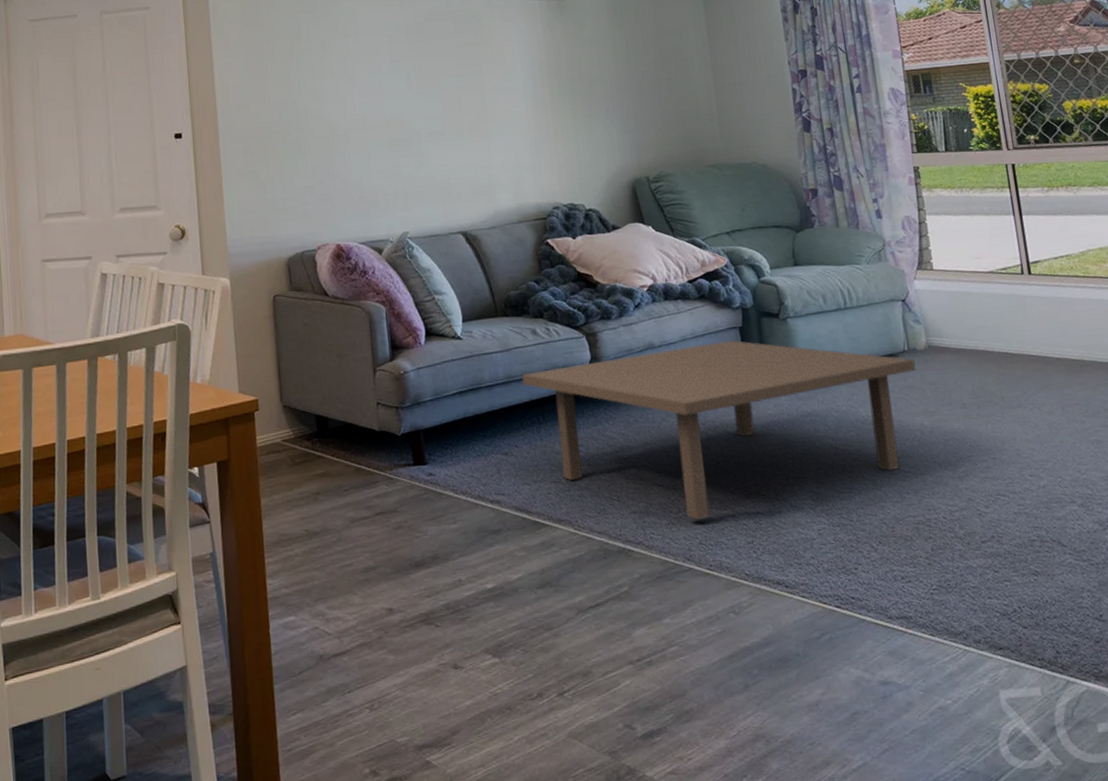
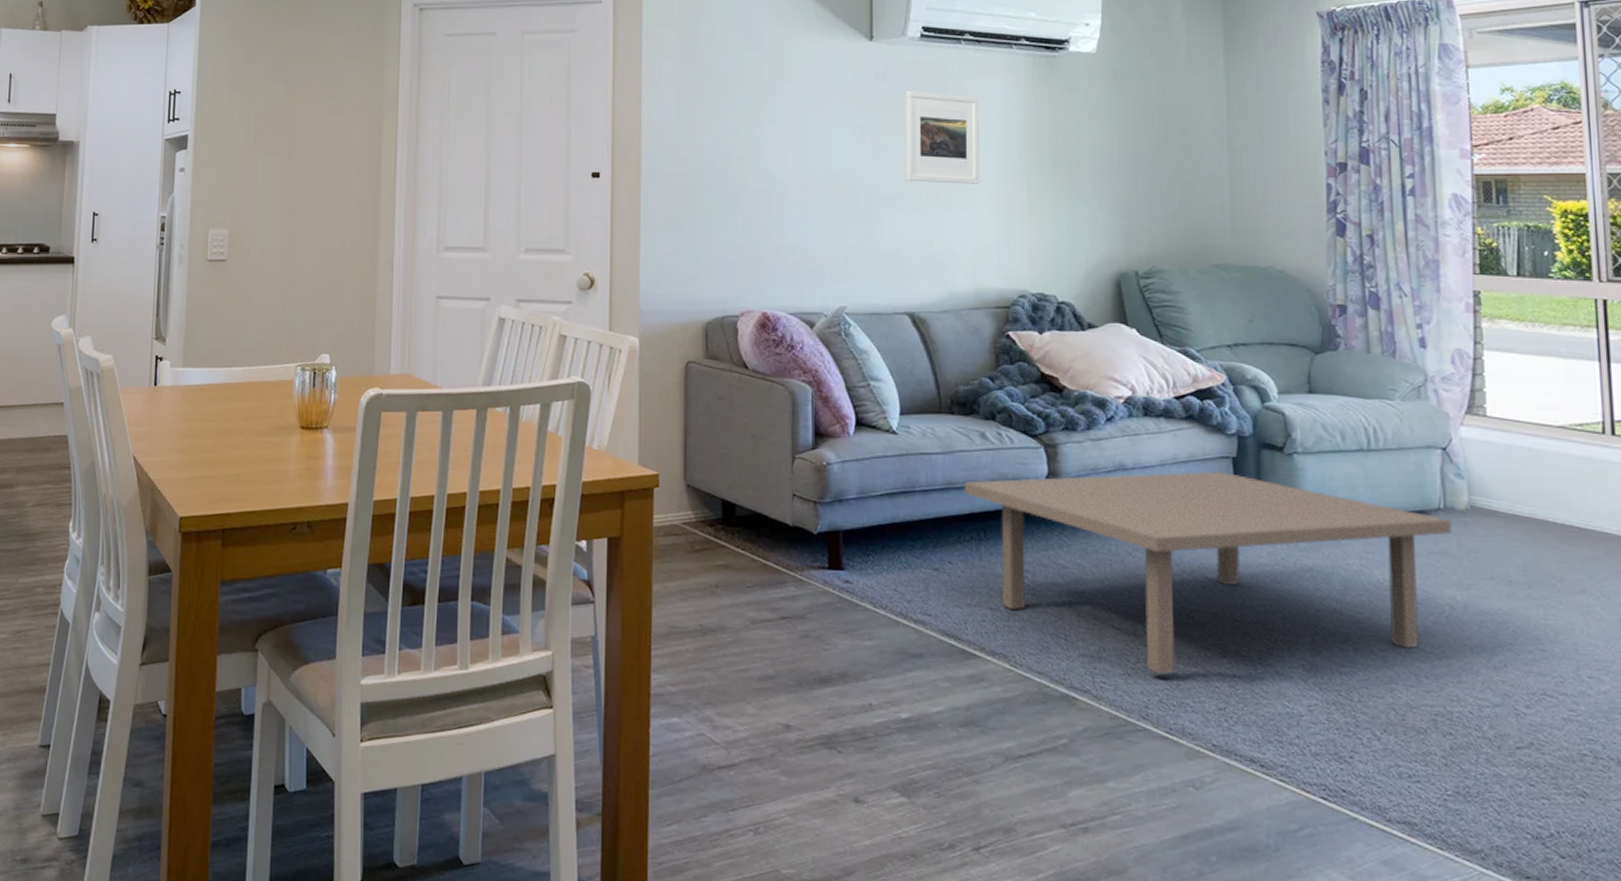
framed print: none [442,37,512,117] -> present [905,91,980,184]

